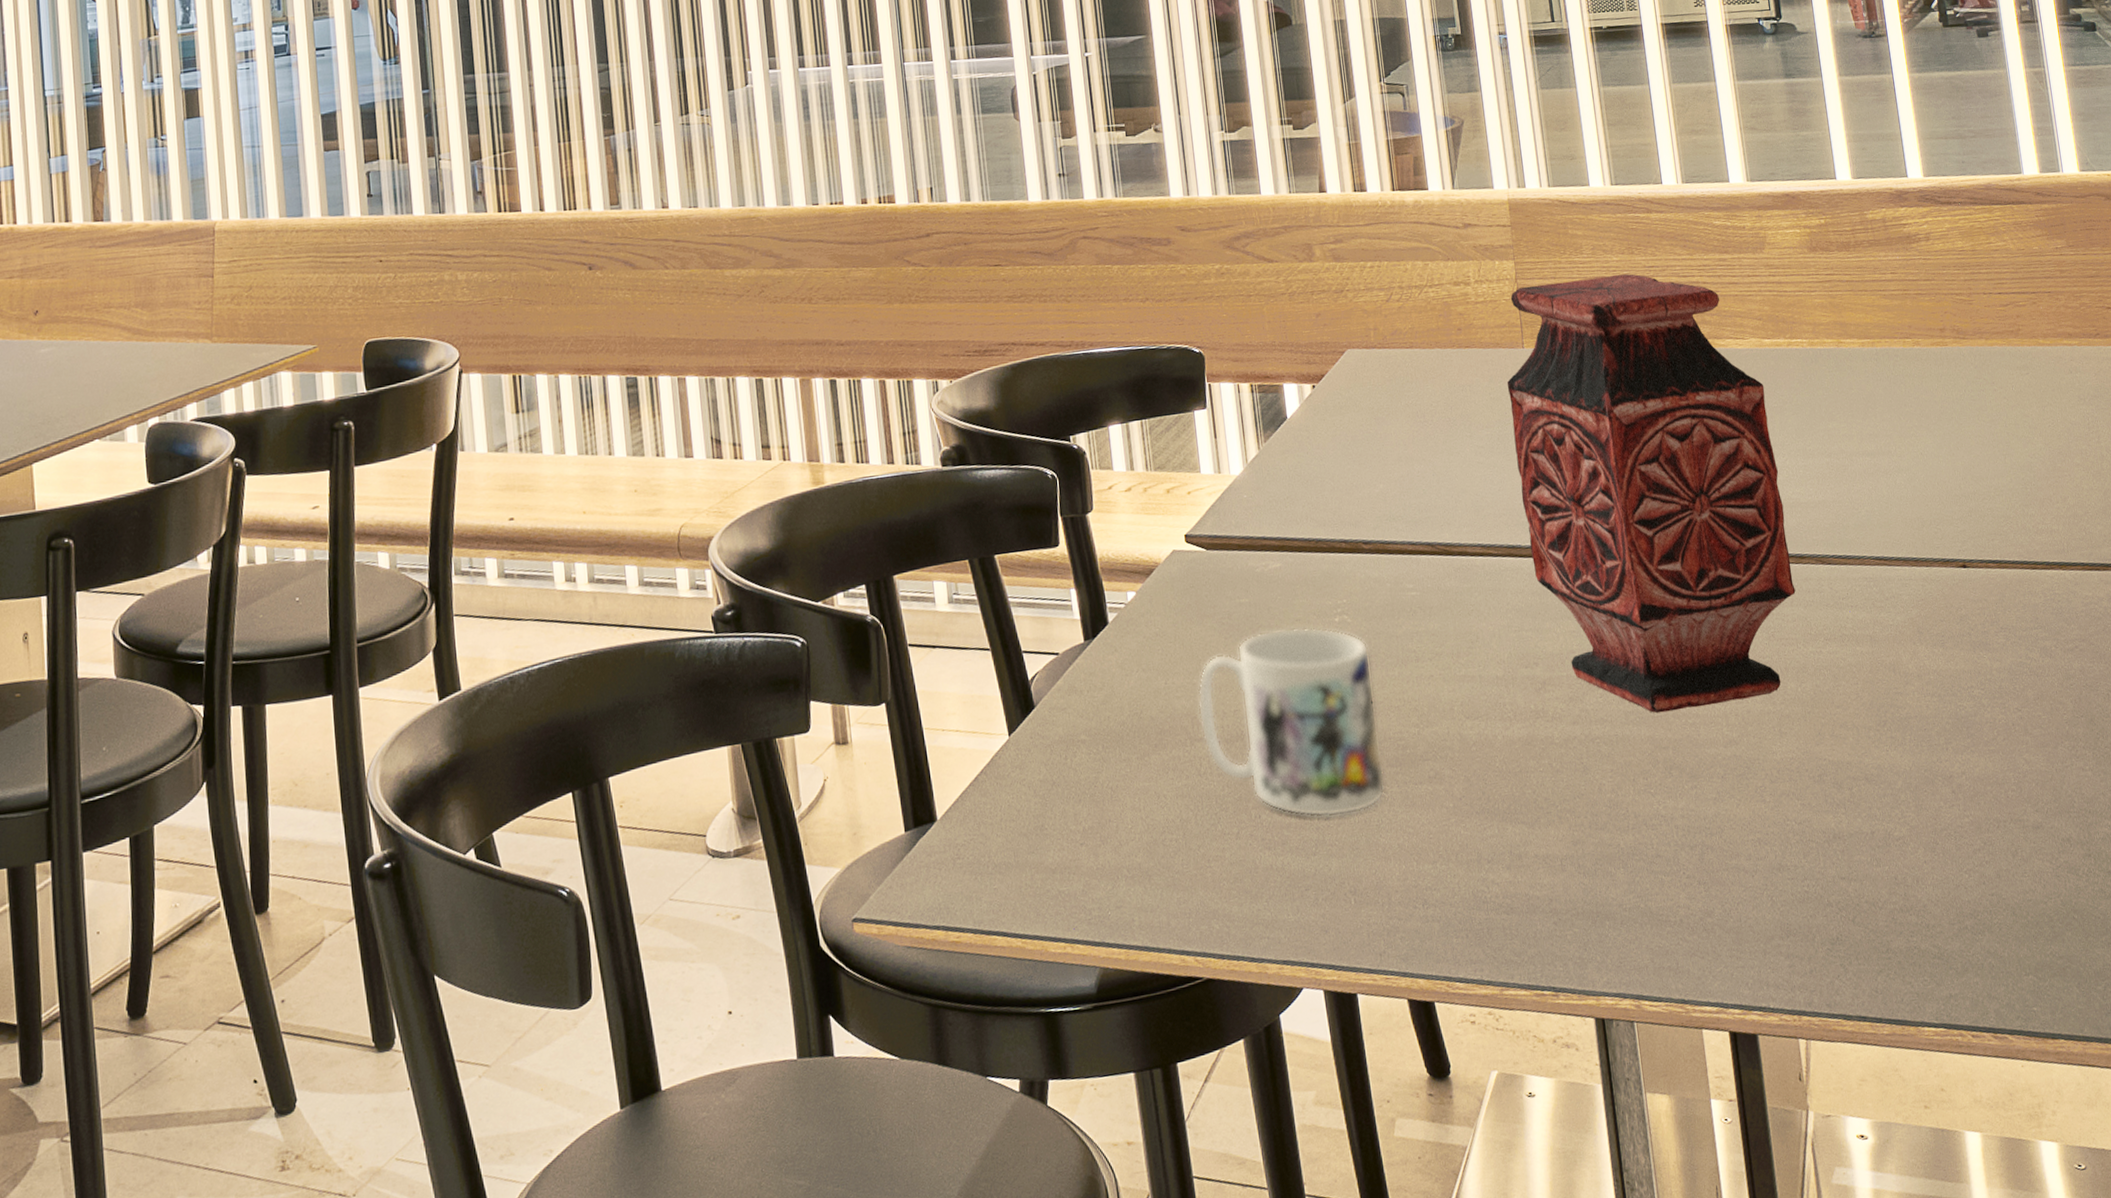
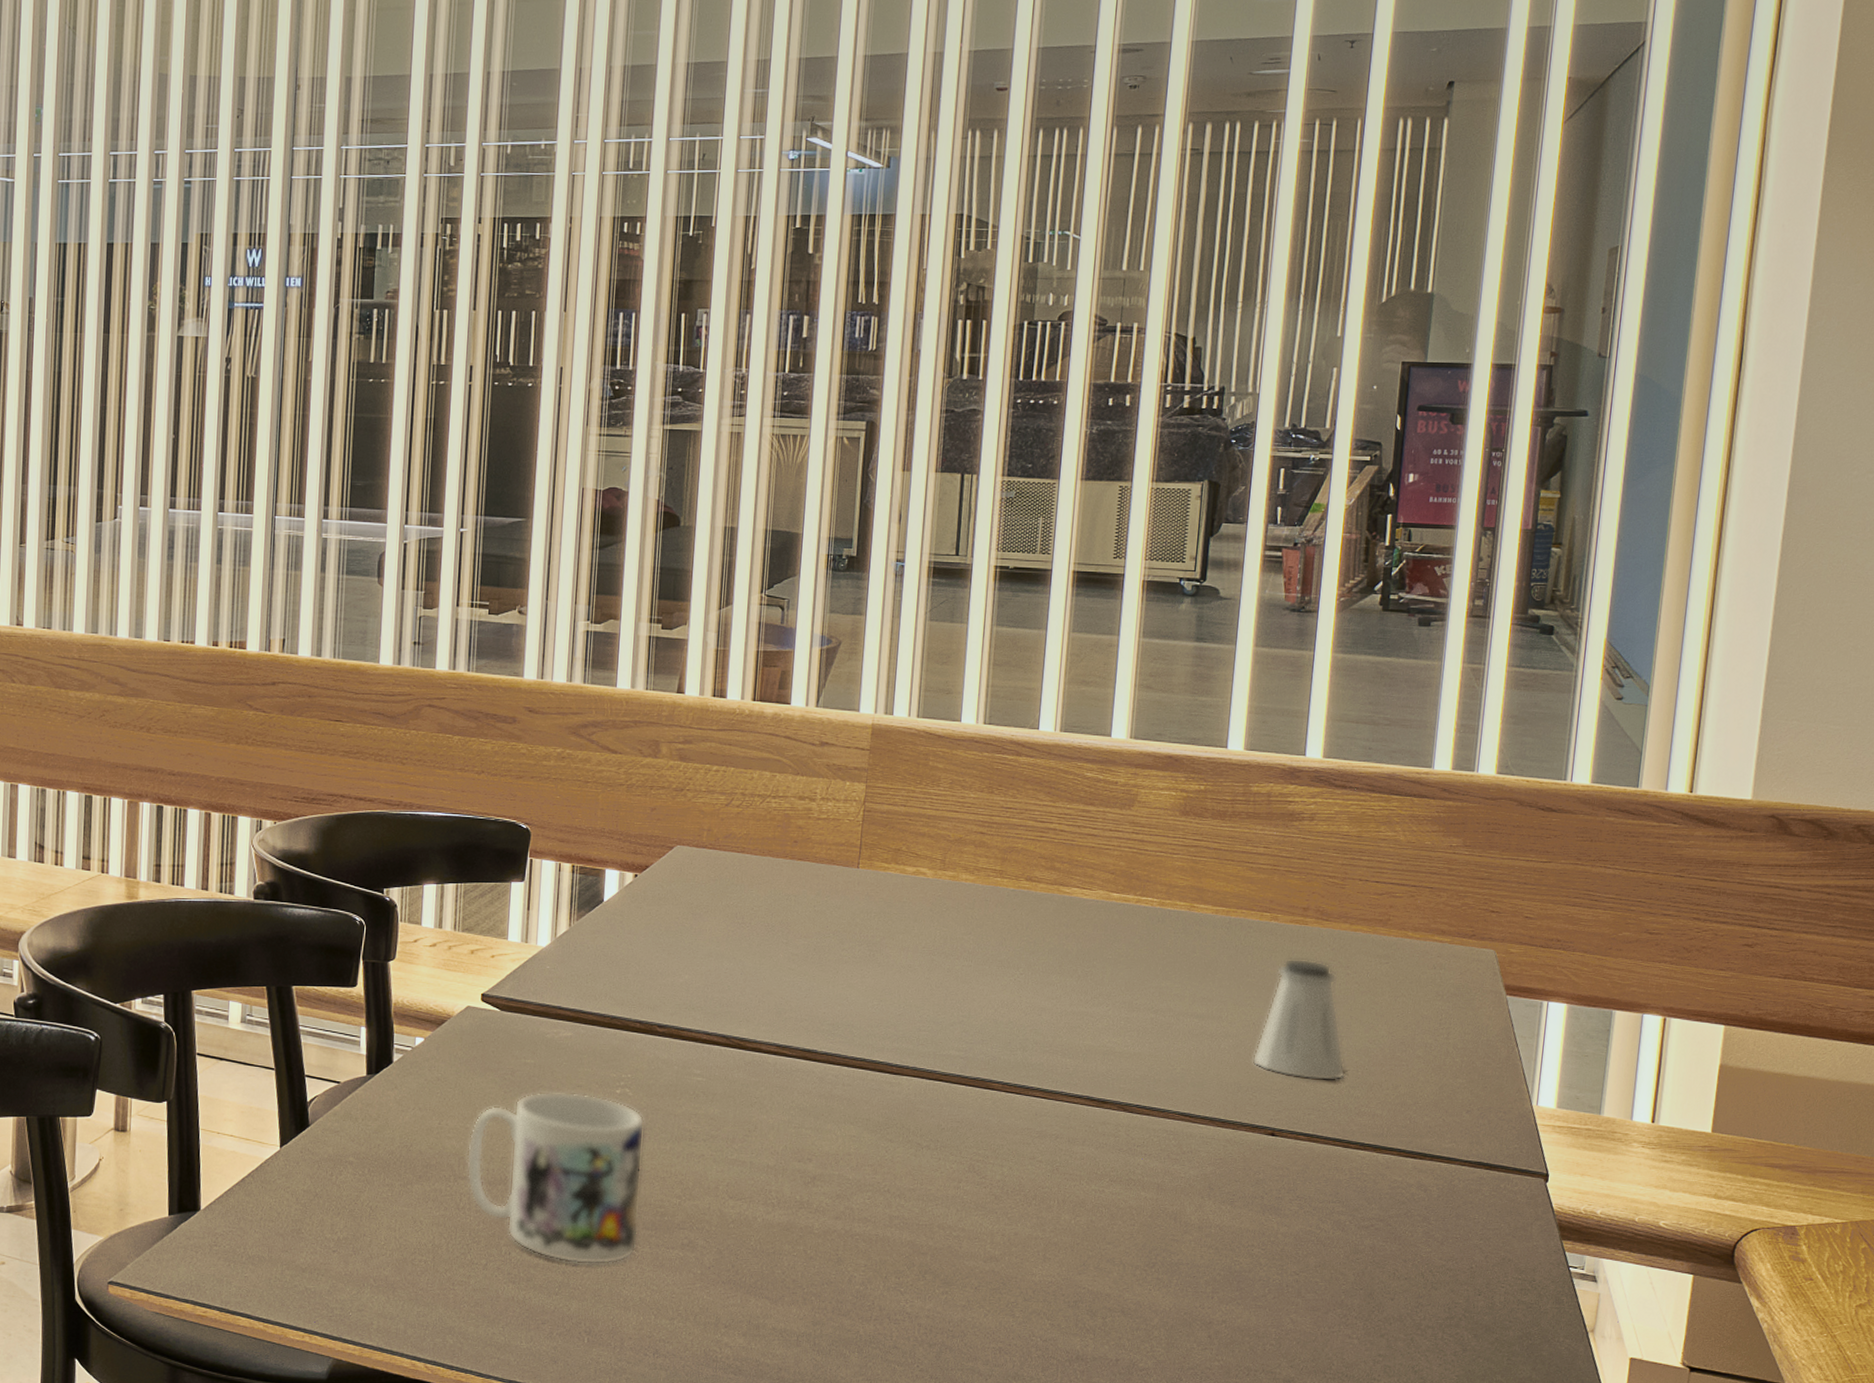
vase: present [1507,274,1796,713] -> none [825,810,1102,1223]
saltshaker: none [1927,380,2017,505] -> present [1252,958,1346,1081]

